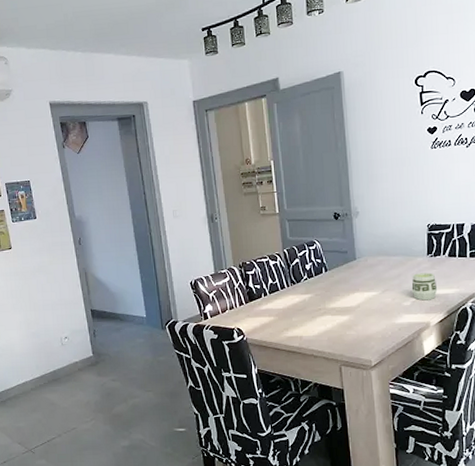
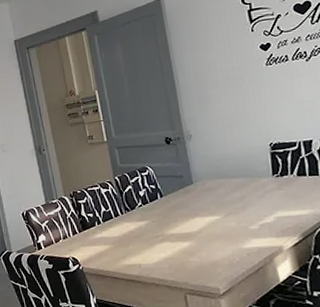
cup: present [411,272,438,301] -> none [257,193,289,224]

